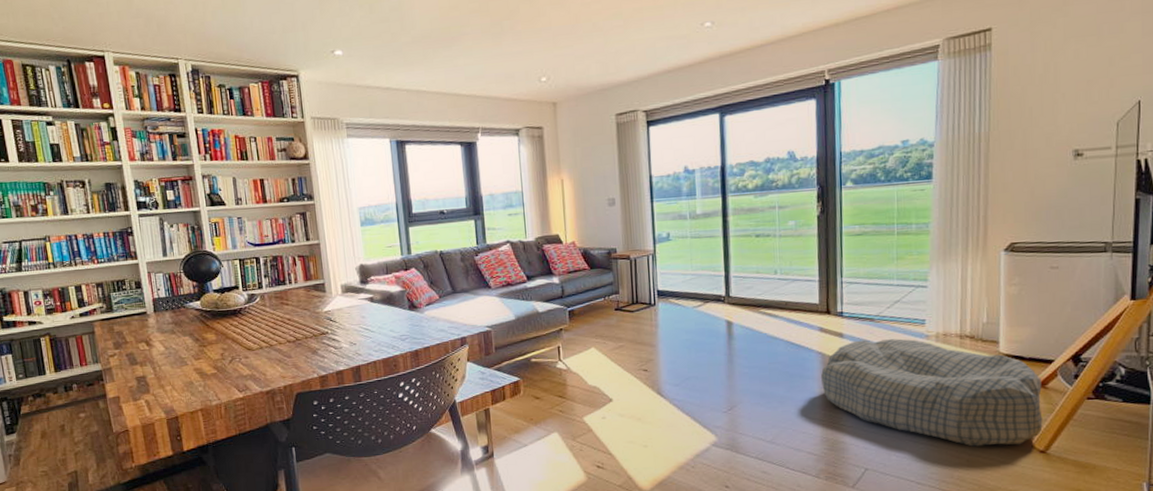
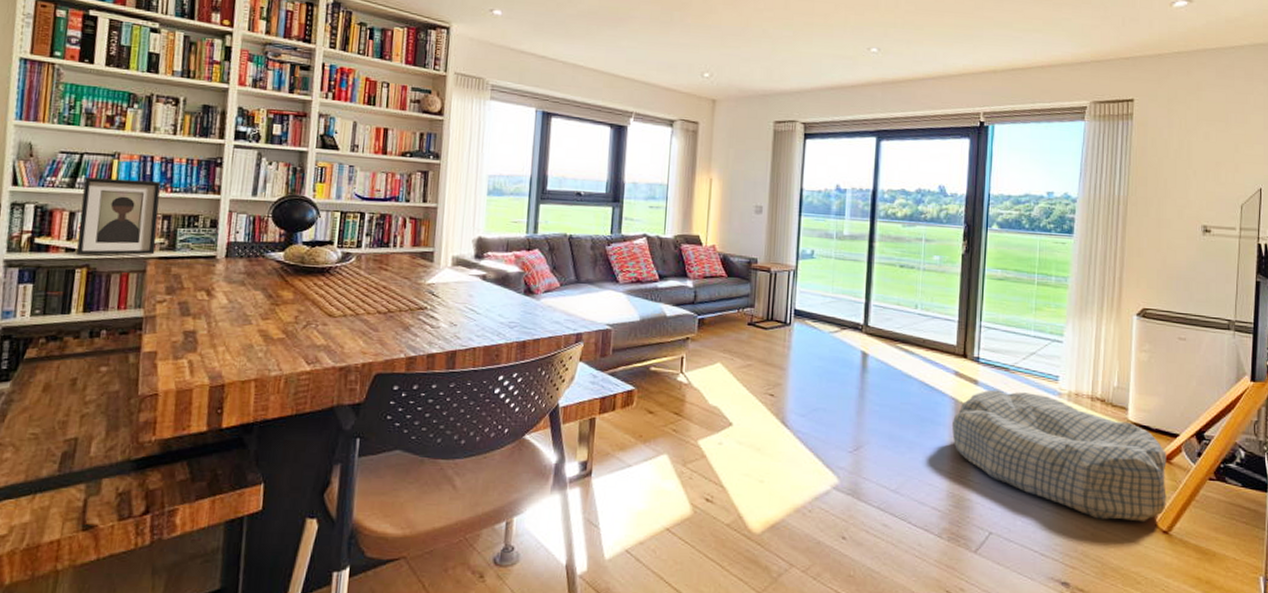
picture frame: none [27,256,98,326] -> present [76,177,161,256]

